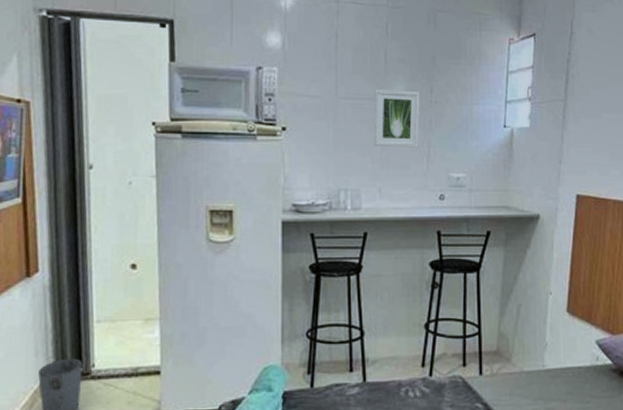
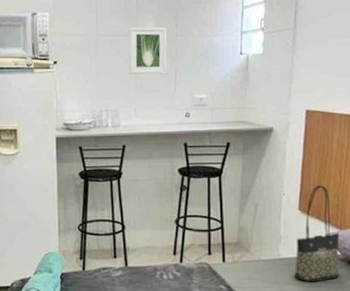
tote bag: none [561,282,611,398] -> present [294,184,339,282]

